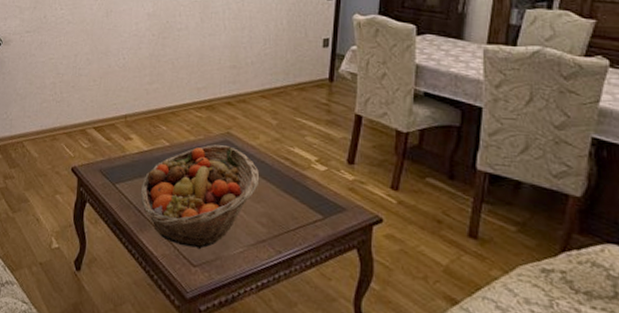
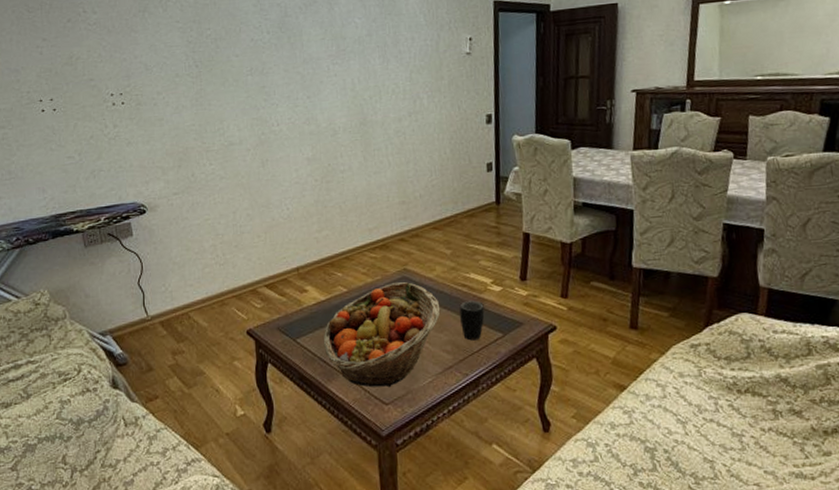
mug: none [279,175,306,218] -> present [459,301,485,341]

